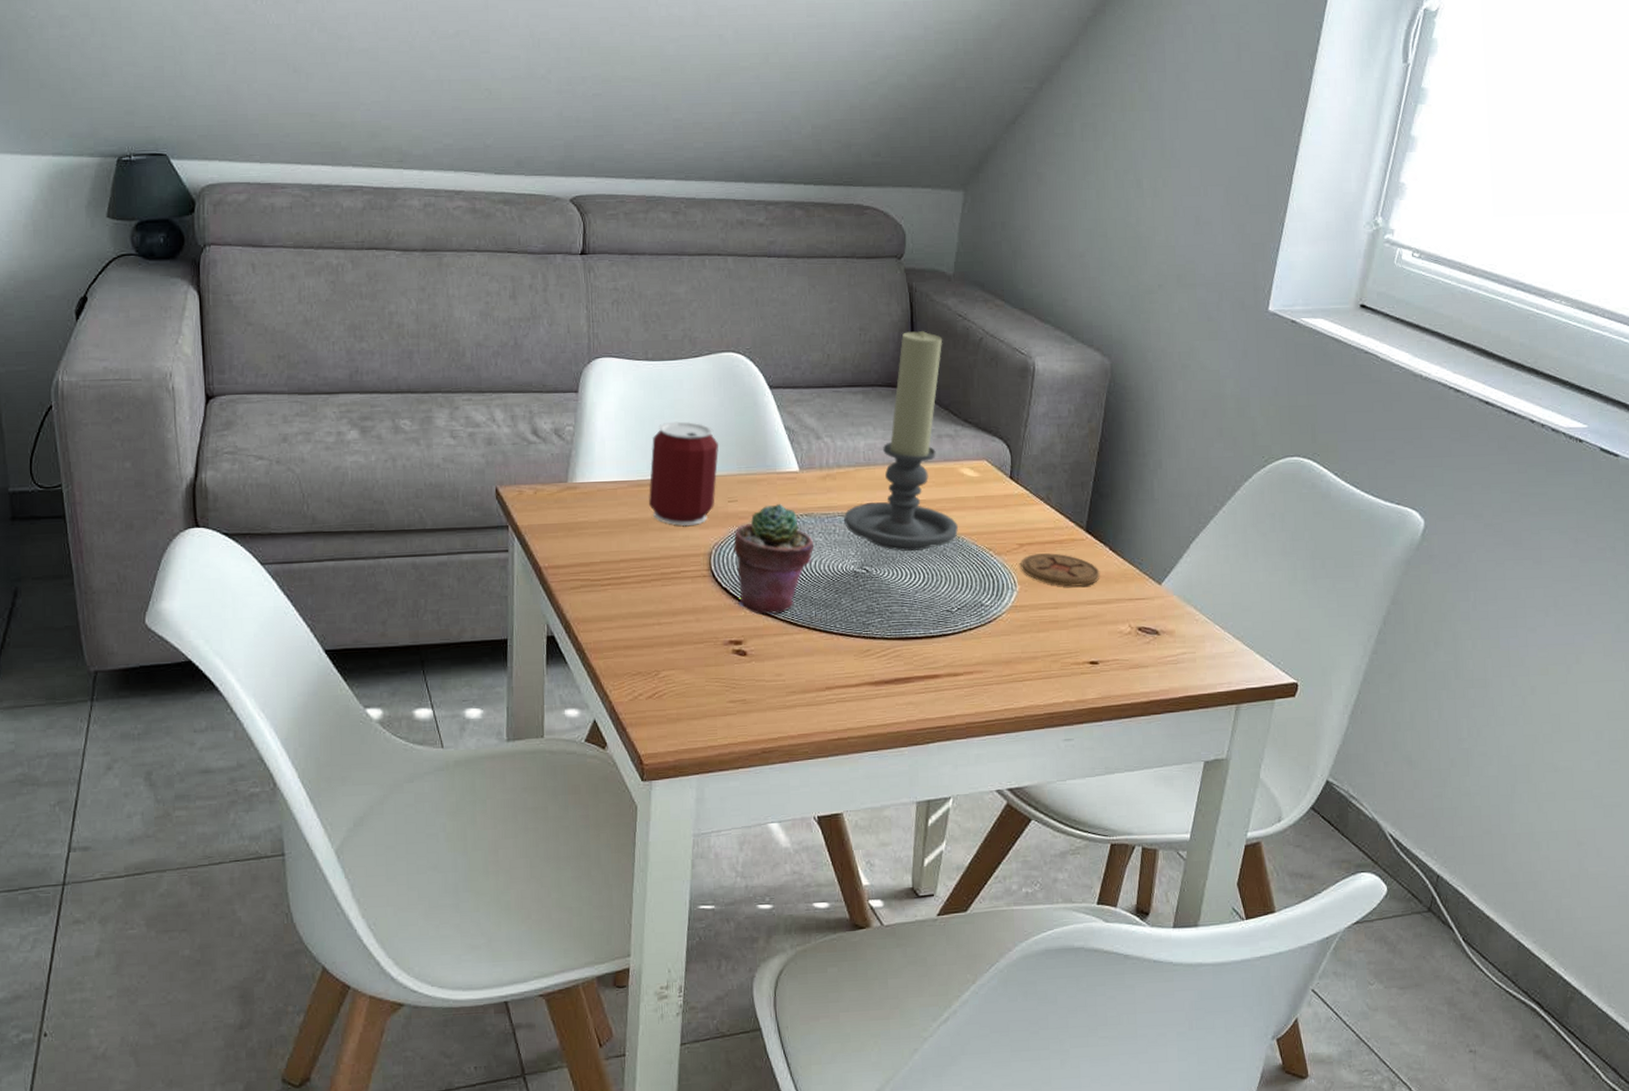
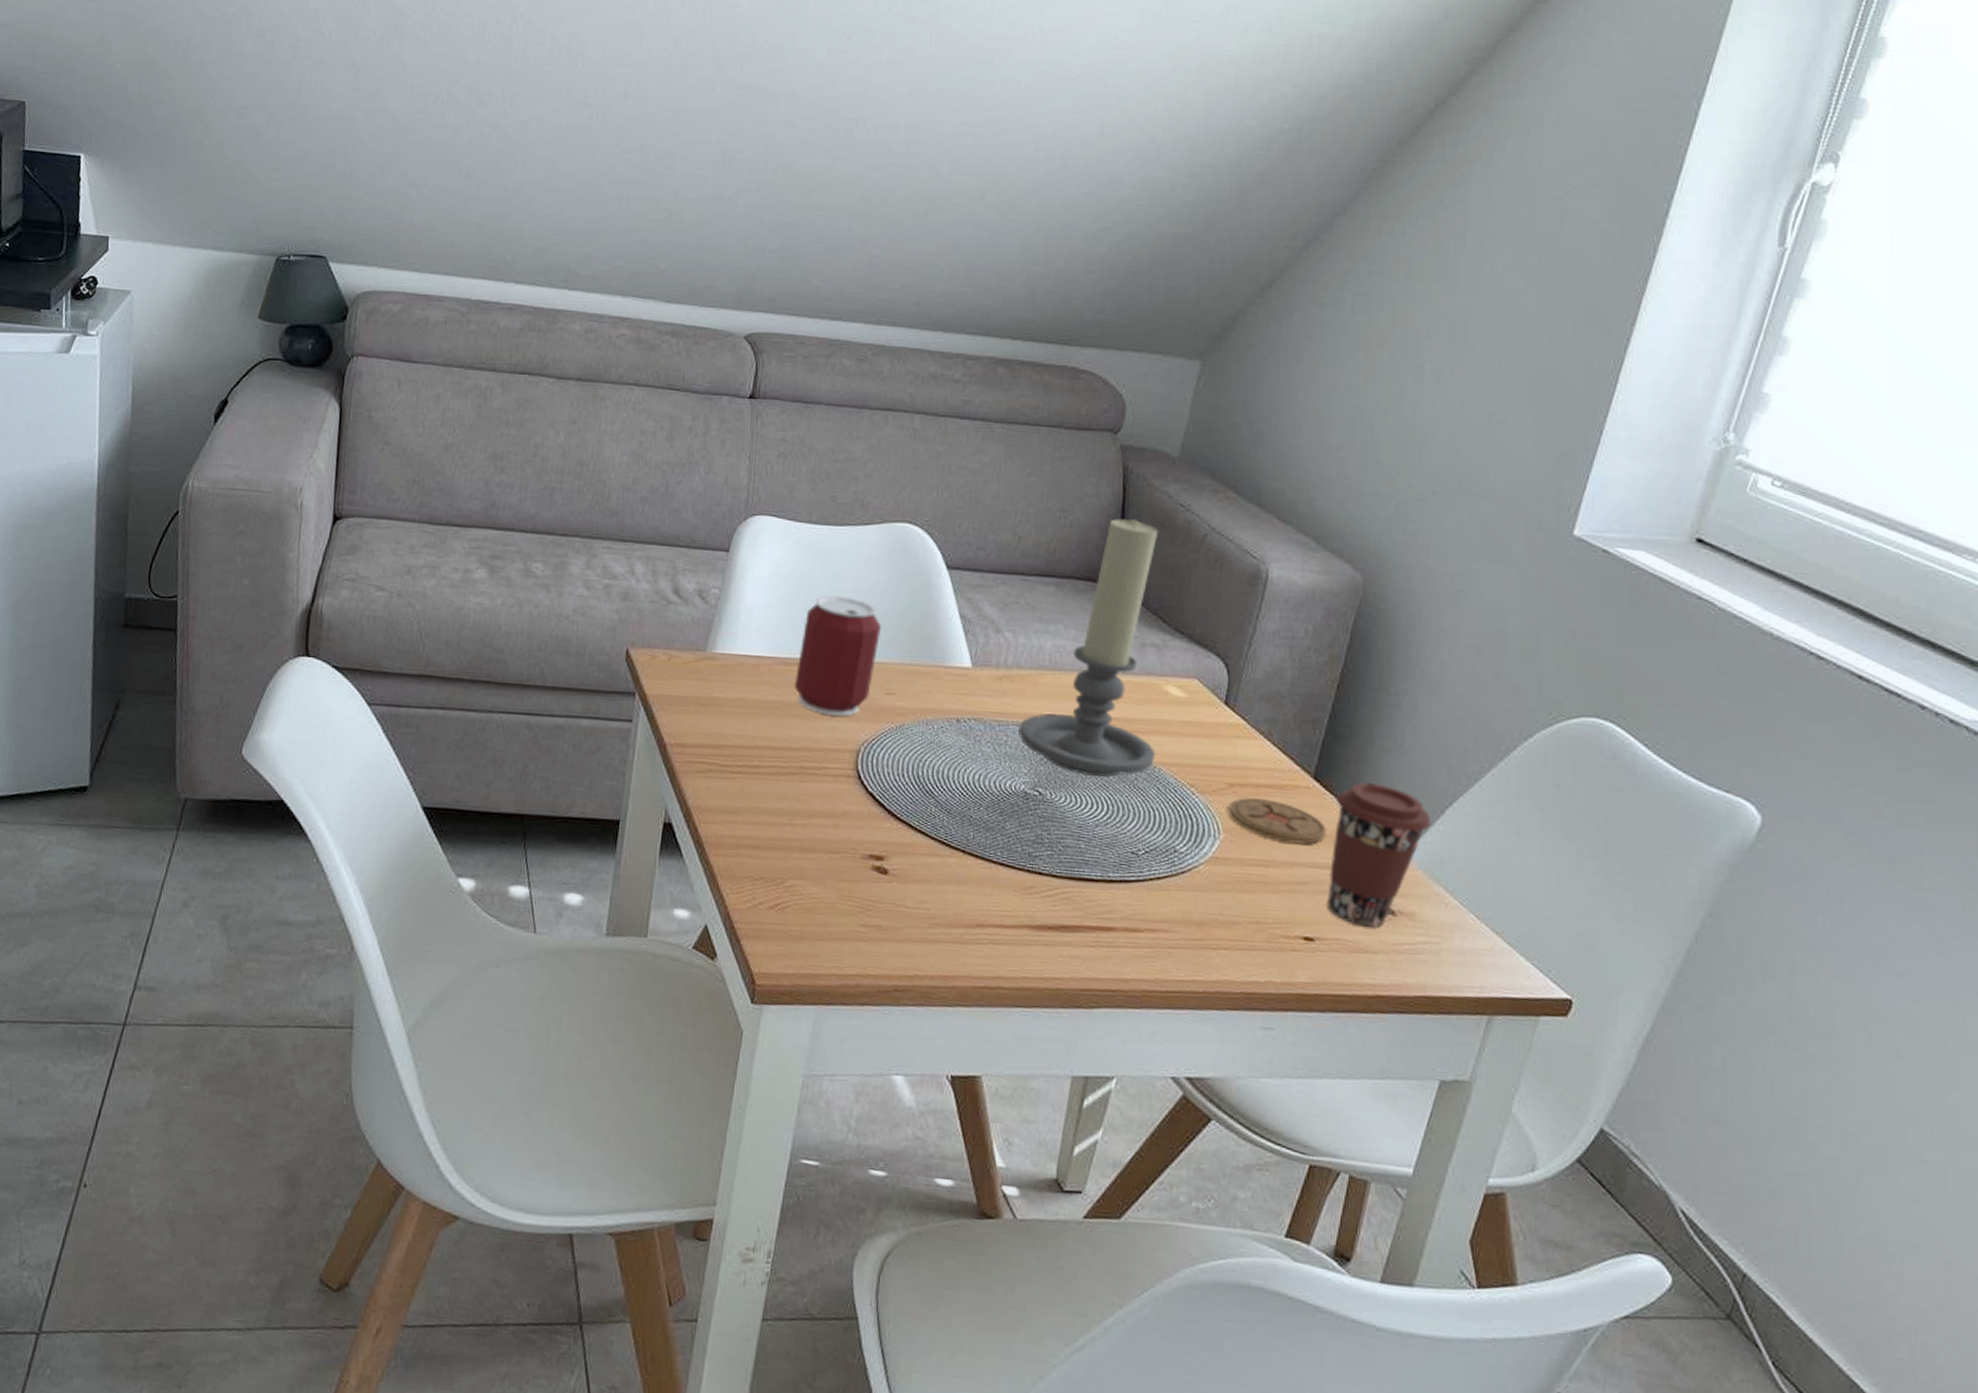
potted succulent: present [733,504,815,614] -> none [884,703,981,831]
coffee cup: none [1105,529,1180,647] -> present [1327,782,1431,927]

